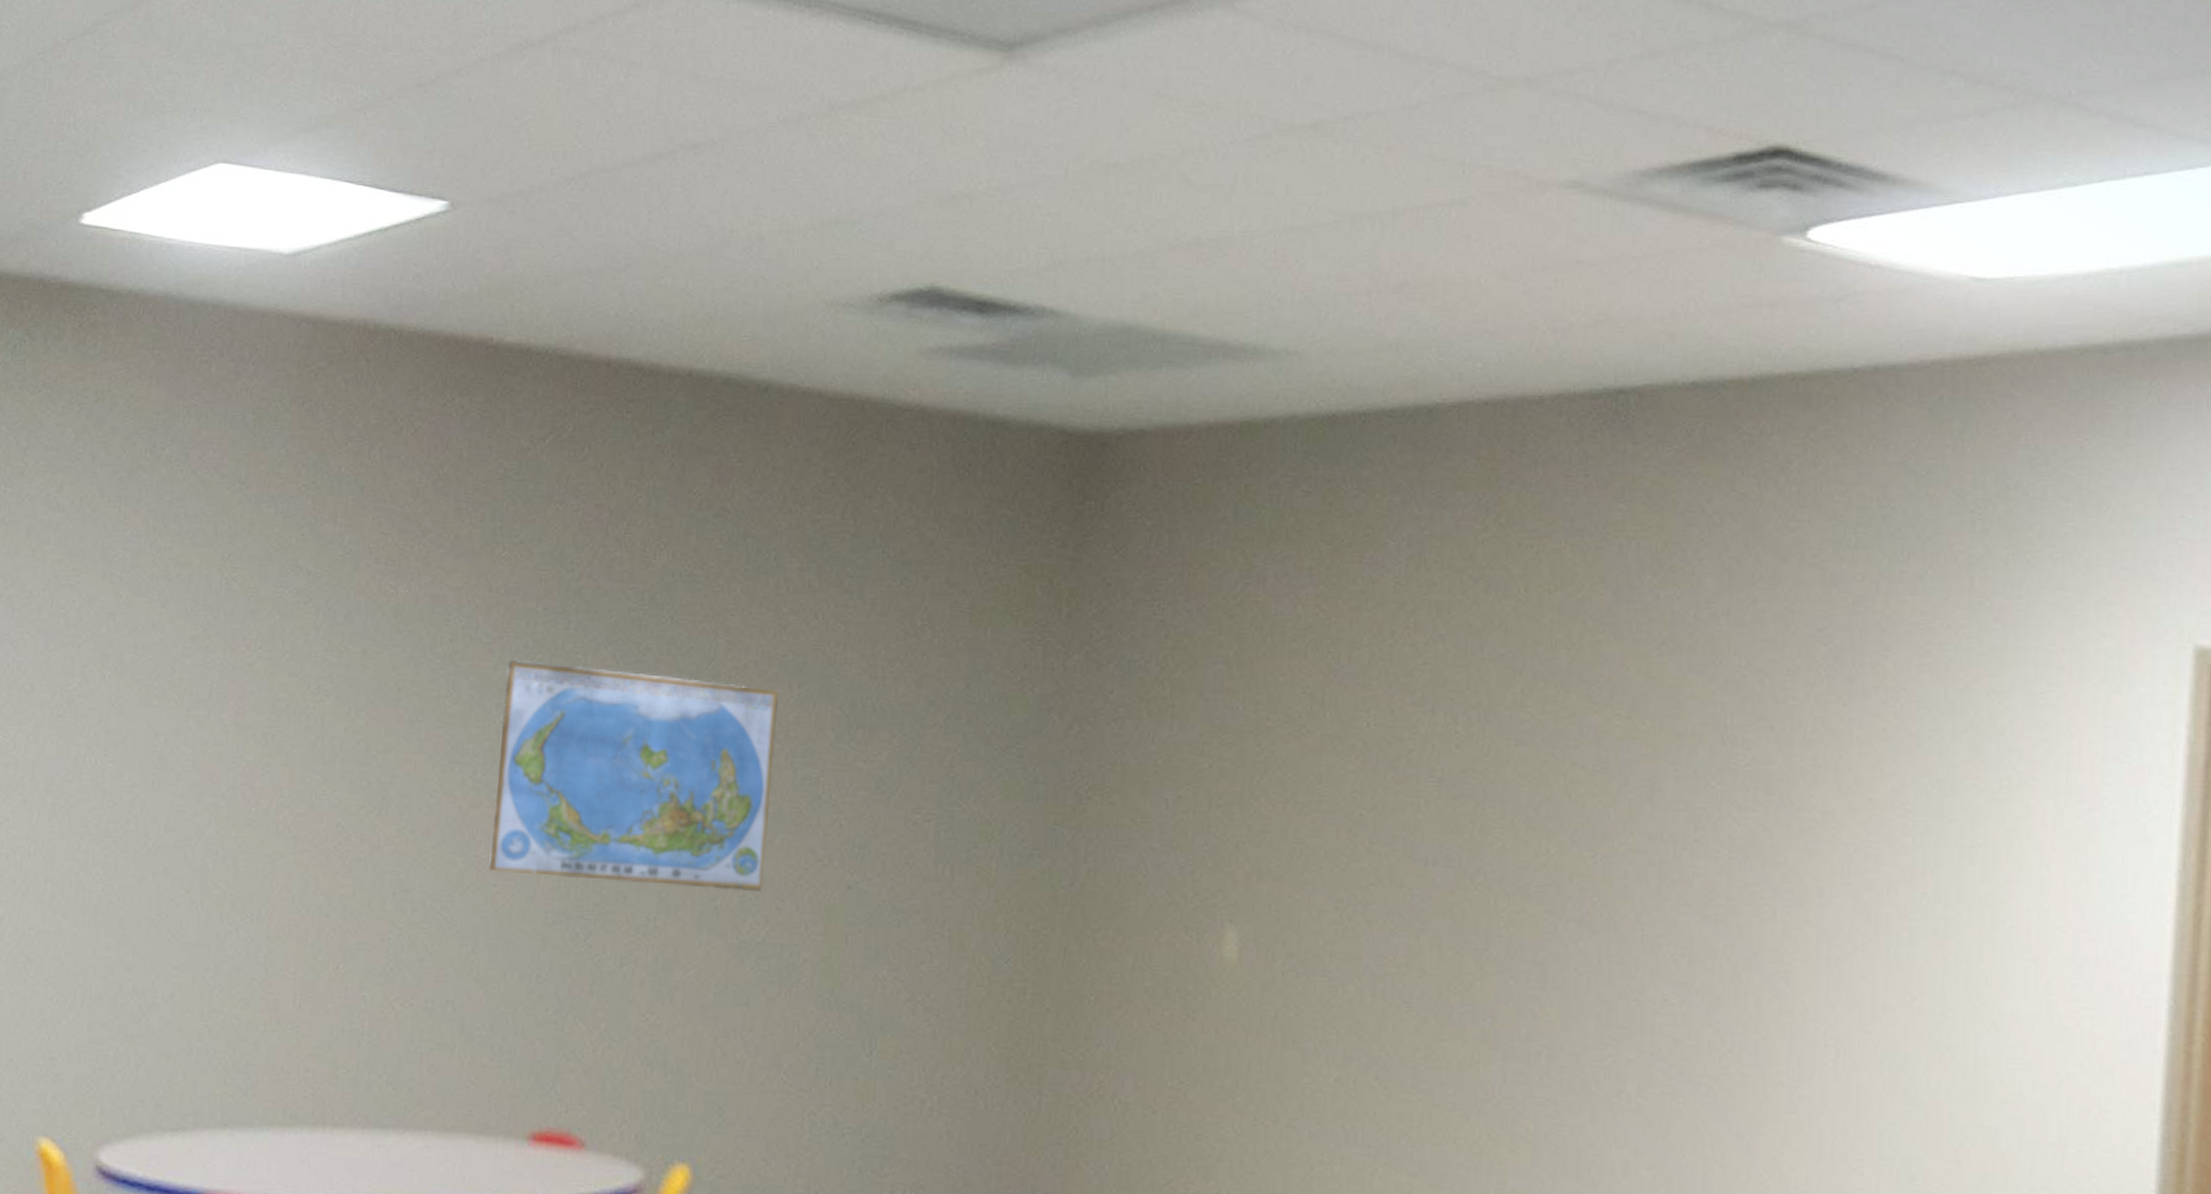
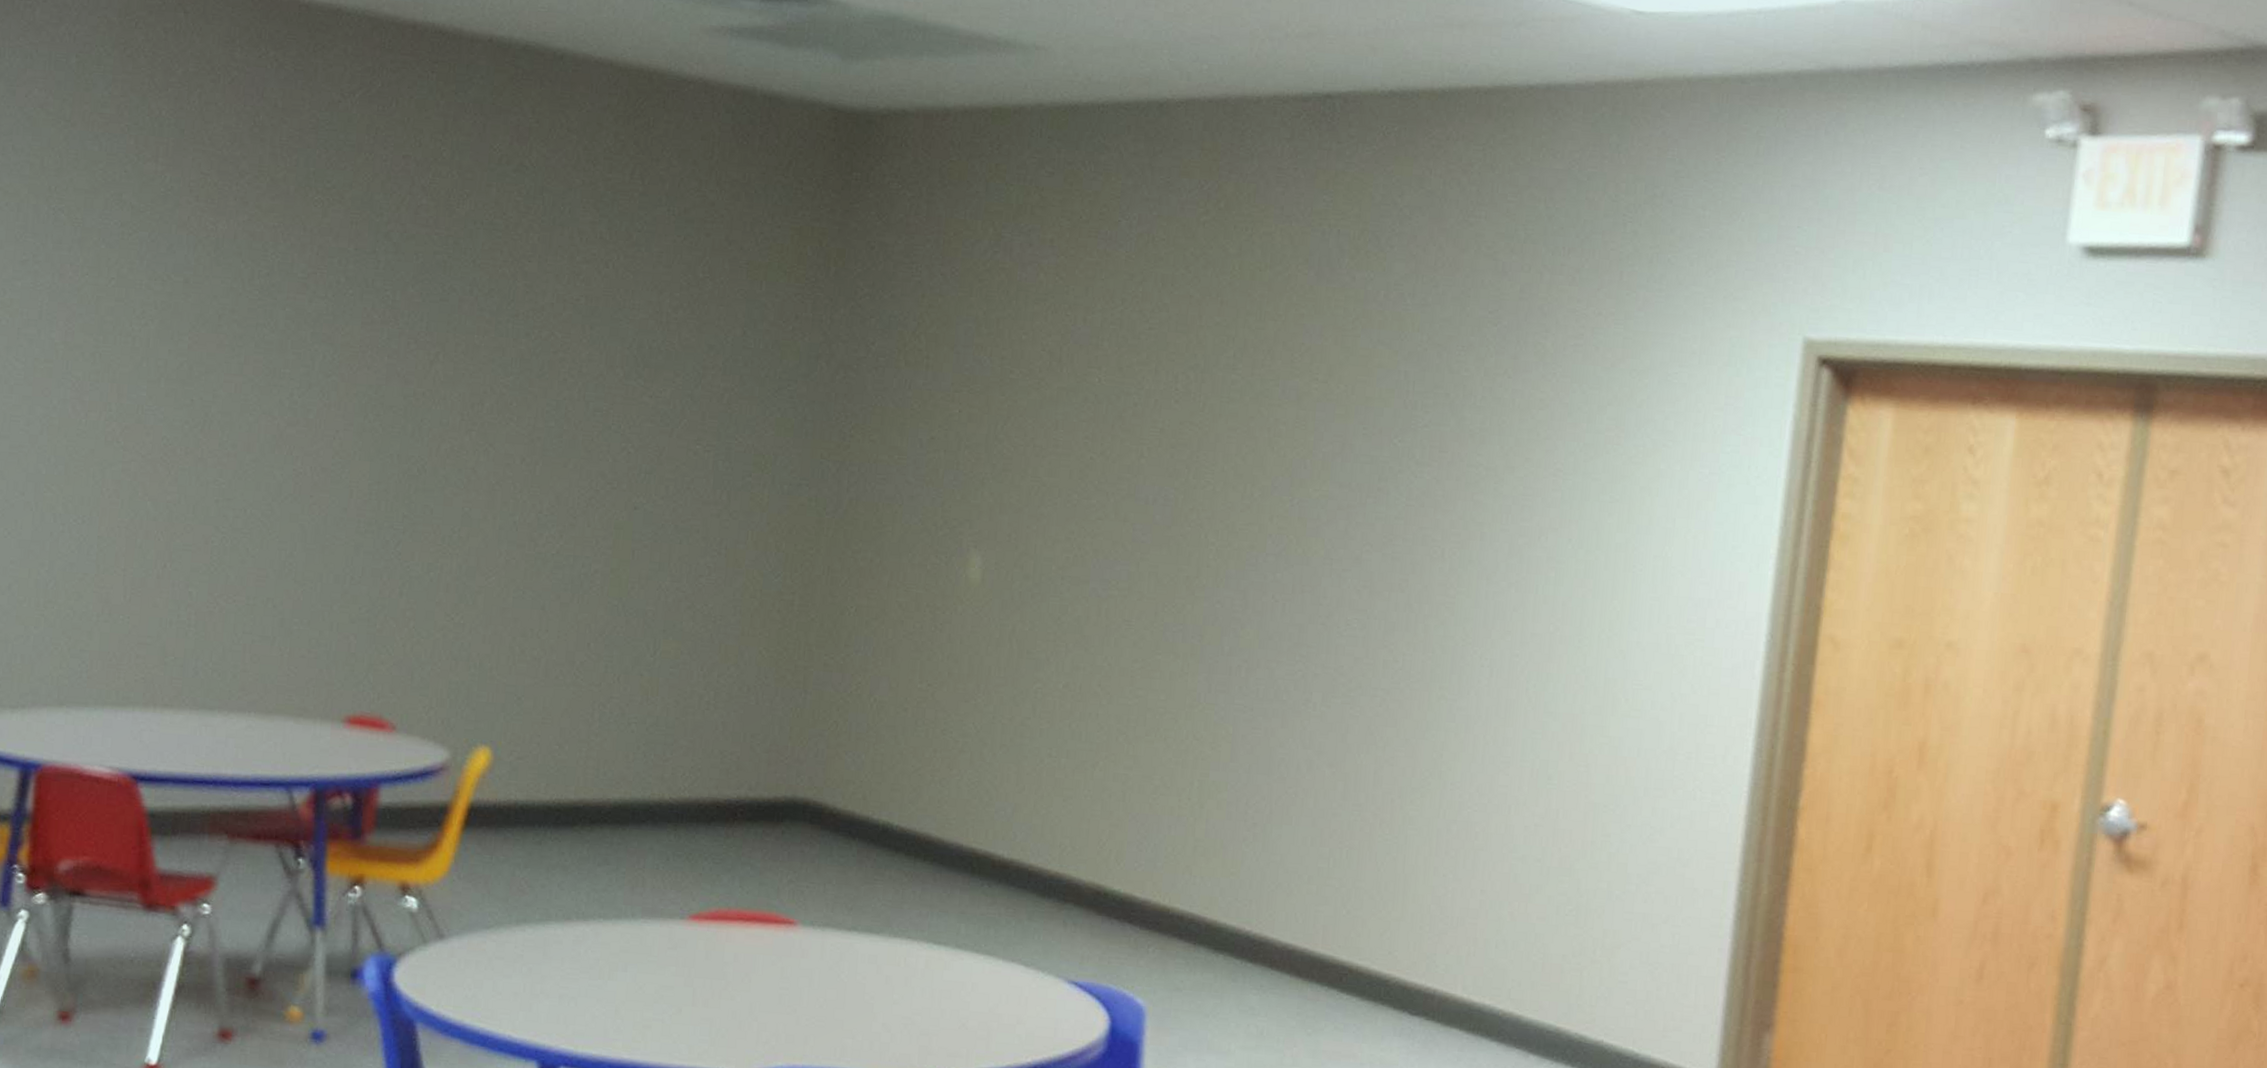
world map: present [488,659,780,893] -> none [305,294,573,510]

